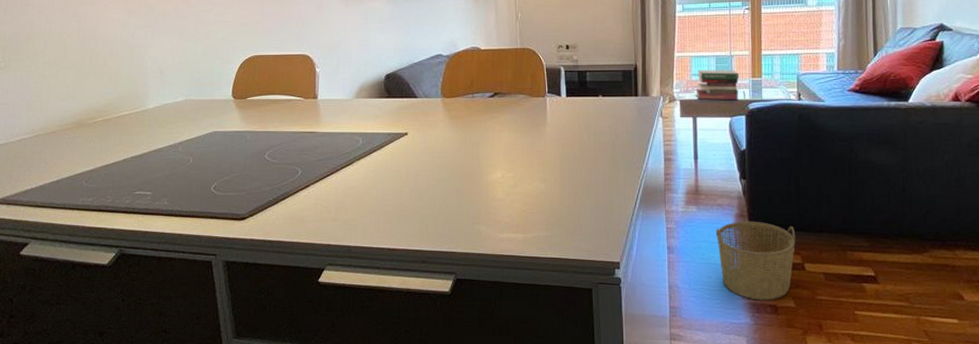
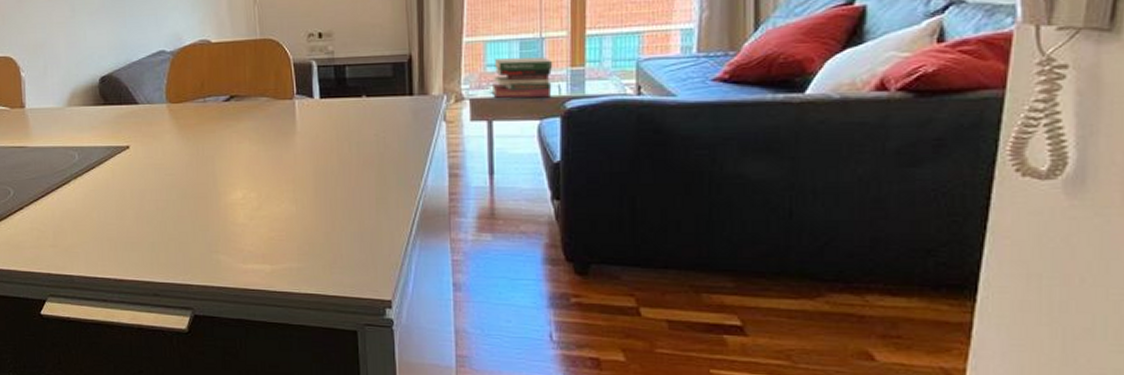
basket: present [715,221,796,300] -> none [517,253,629,352]

